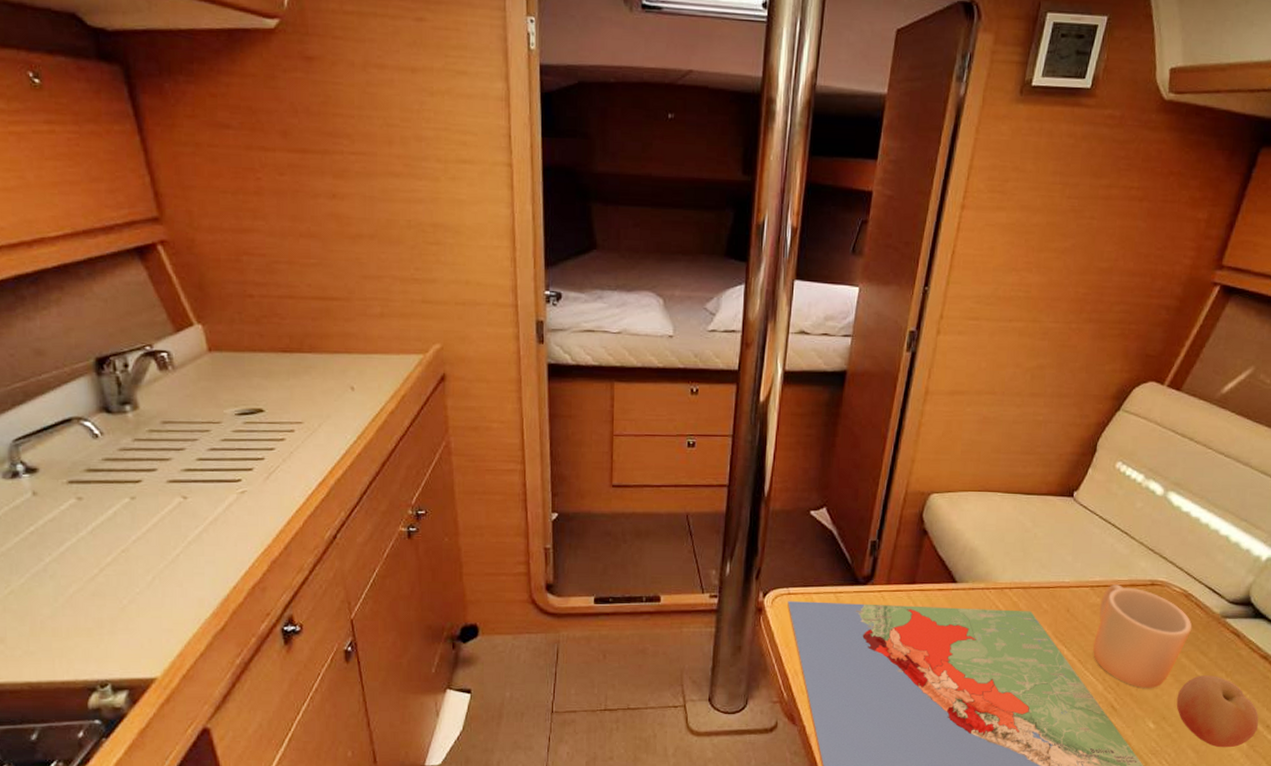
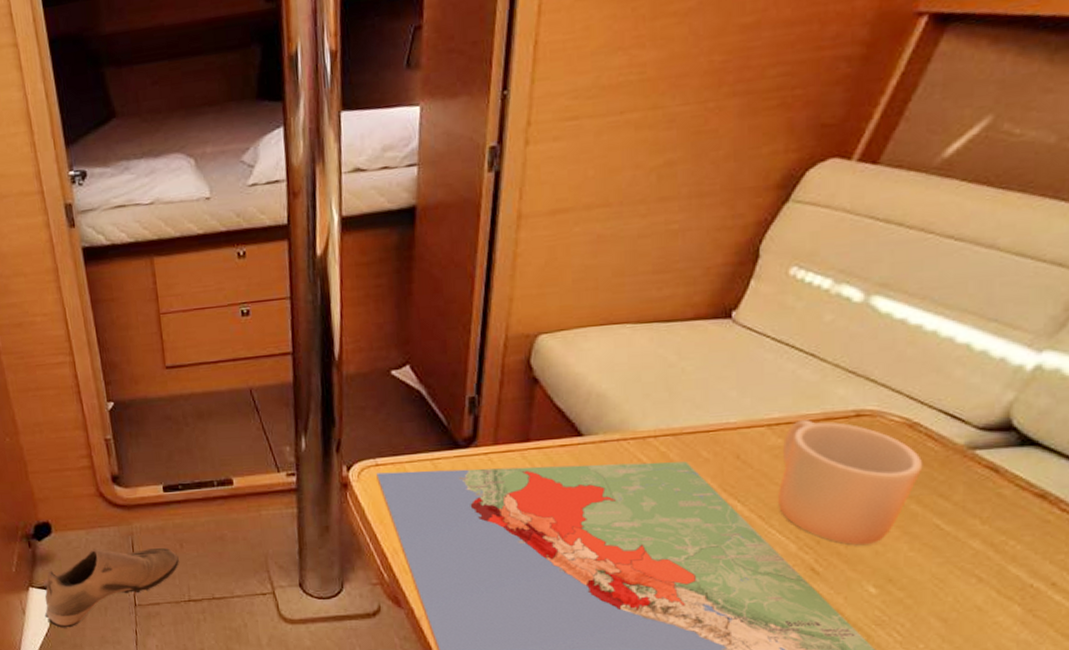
athletic shoe: none [460,654,600,732] -> present [44,547,179,628]
fruit: present [1176,675,1259,748] -> none [907,523,1039,614]

